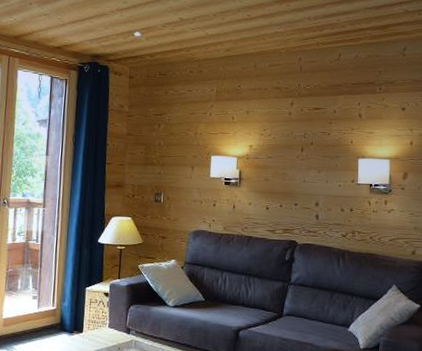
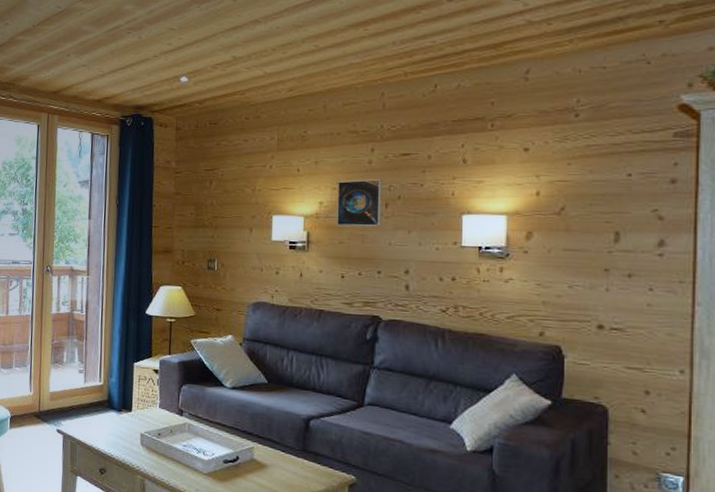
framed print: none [263,128,300,167] -> present [337,179,383,227]

